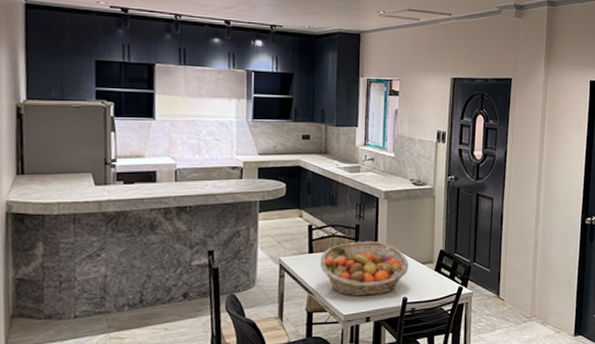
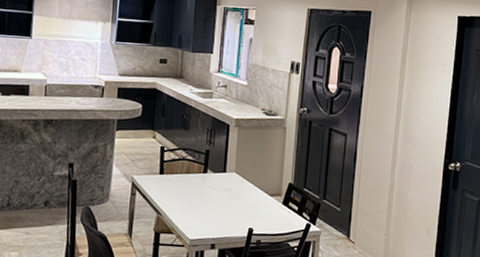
fruit basket: present [319,241,409,297] -> none [169,166,257,223]

